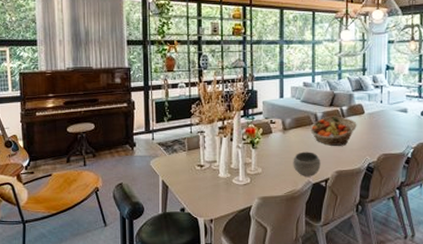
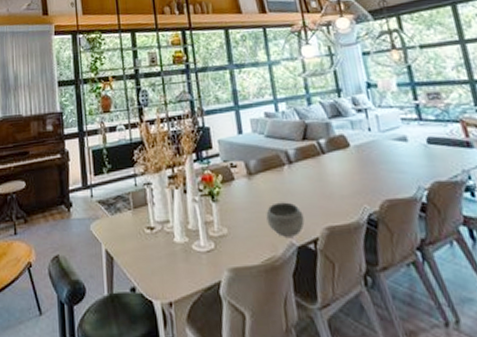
fruit basket: present [310,116,357,146] -> none [282,152,344,193]

